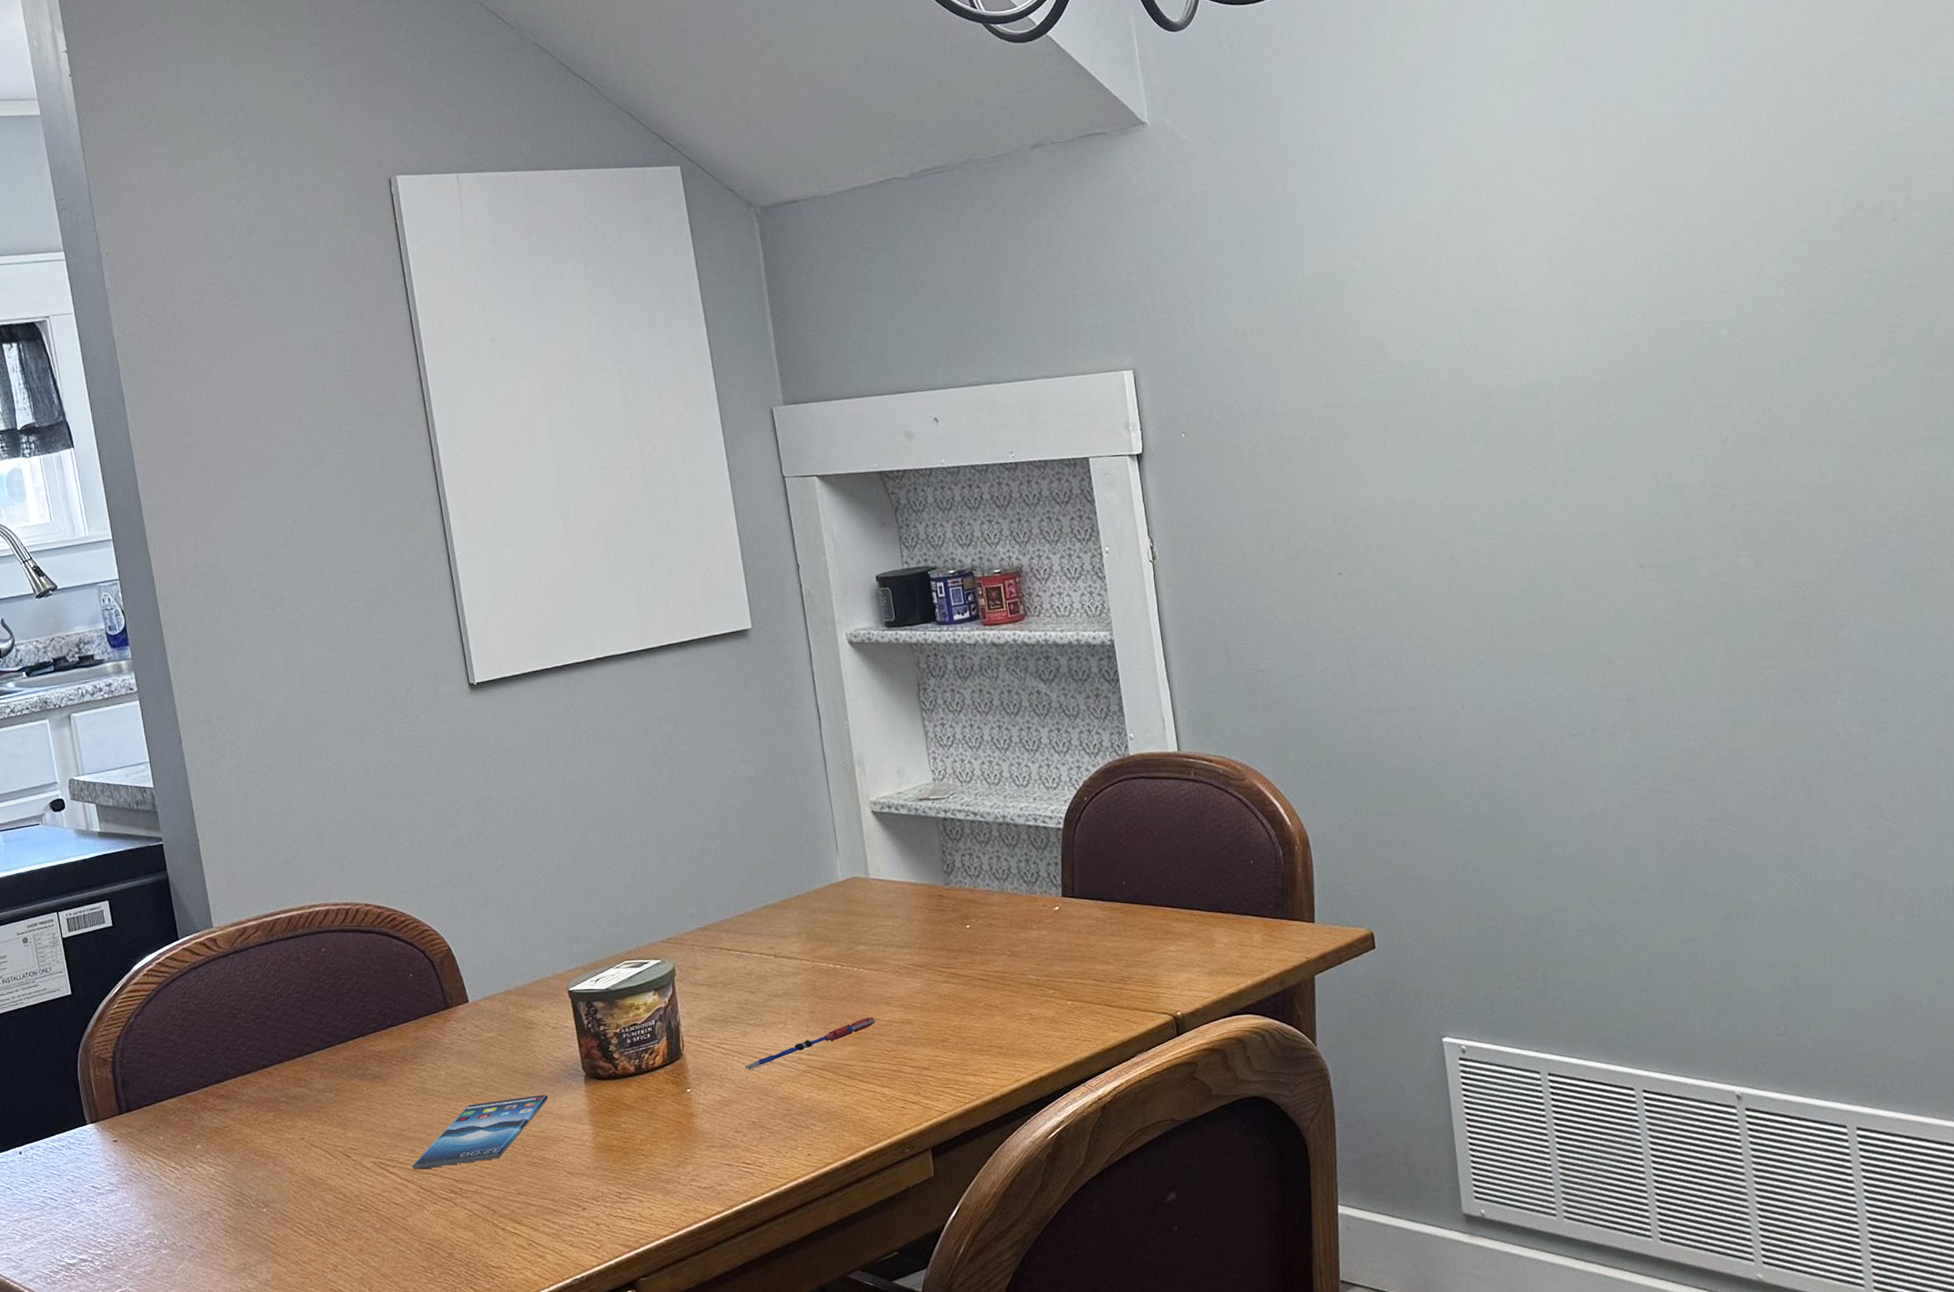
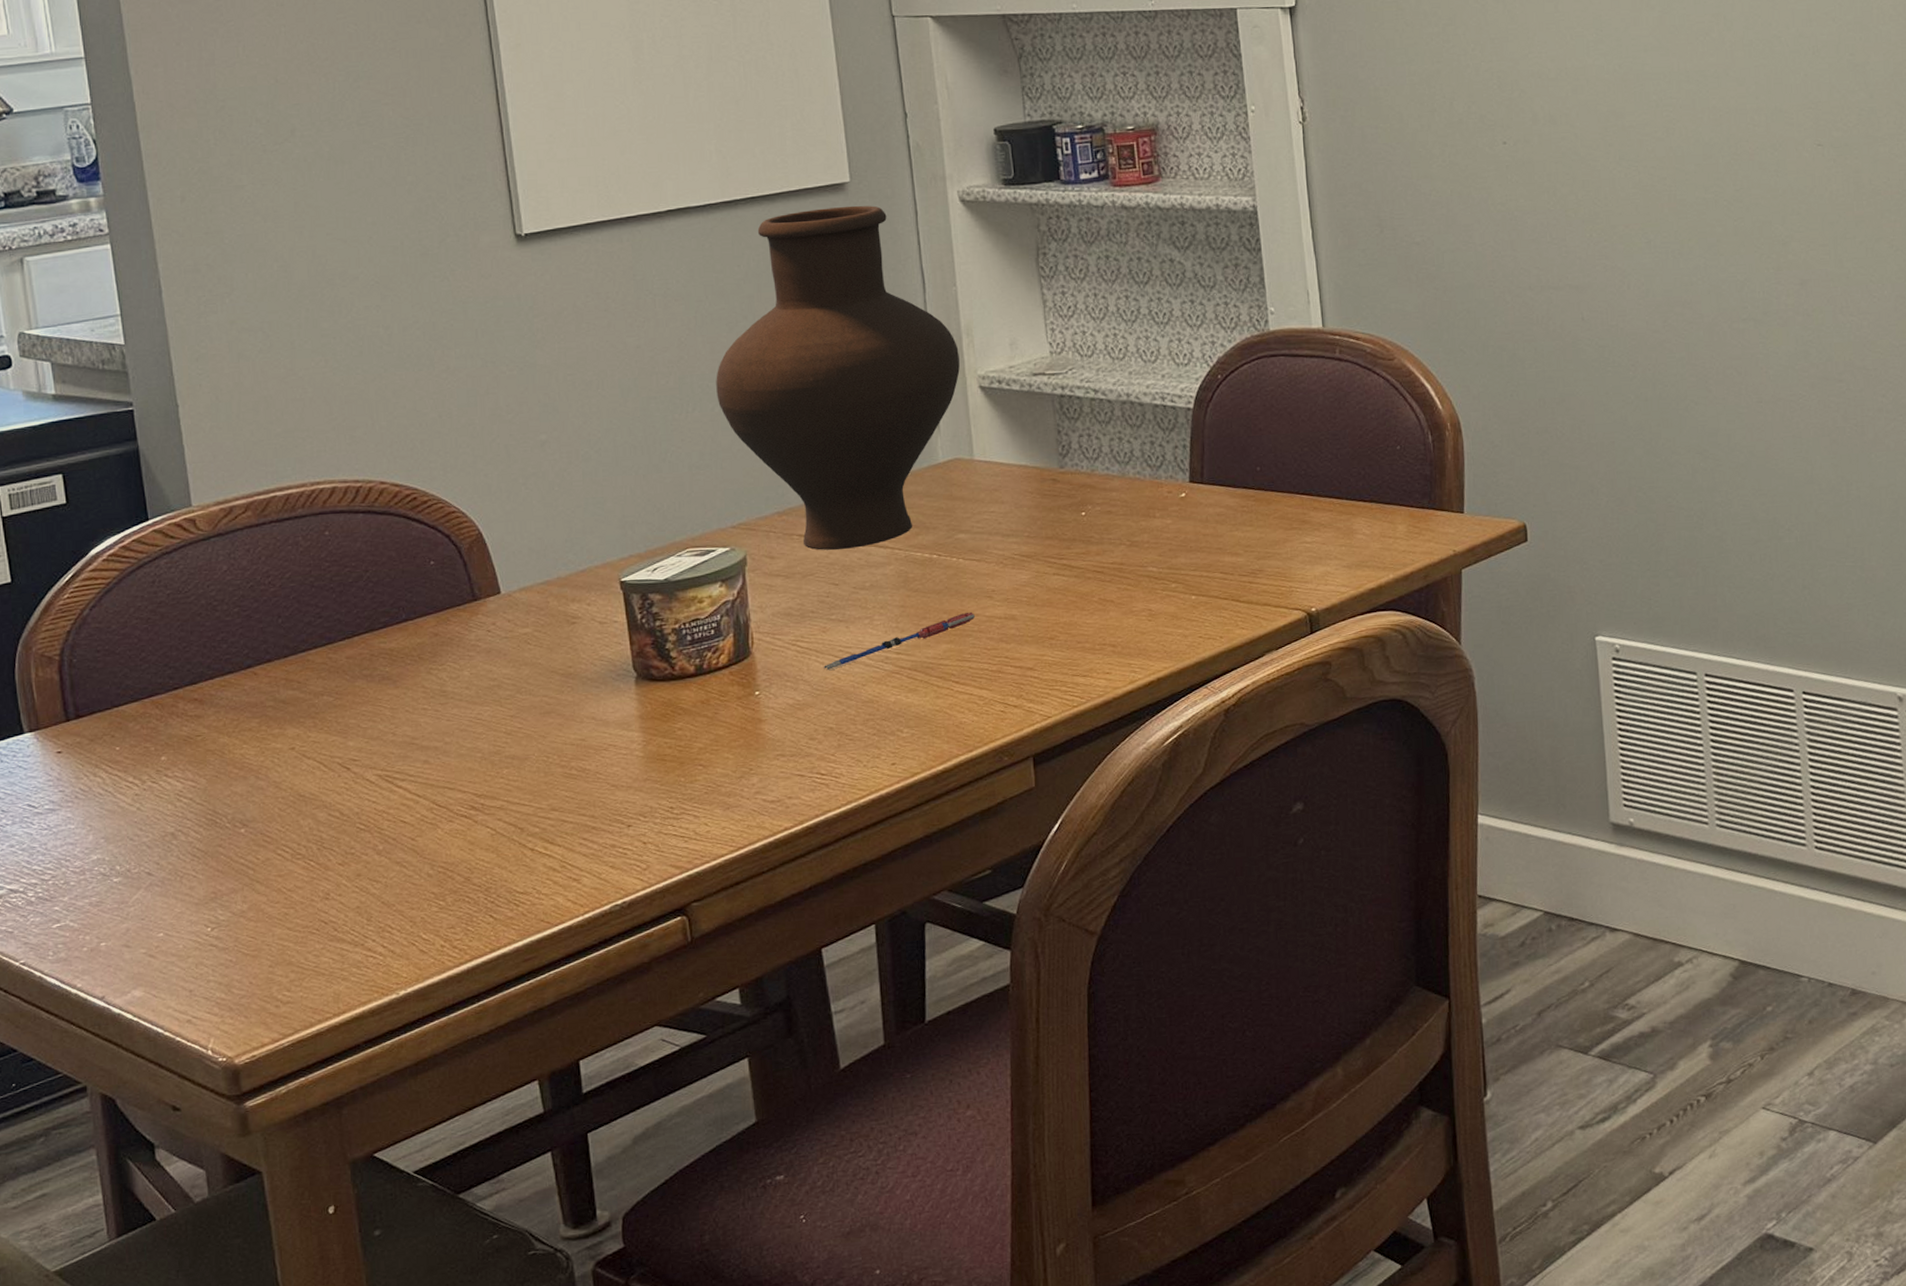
smartphone: present [412,1094,548,1170] -> none [425,698,591,783]
vase: none [643,649,854,962] -> present [716,205,960,550]

